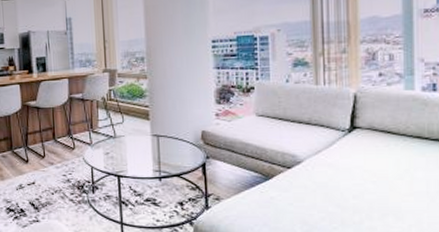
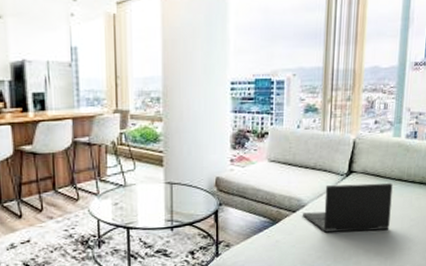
laptop: none [300,140,411,194] -> present [303,182,393,233]

